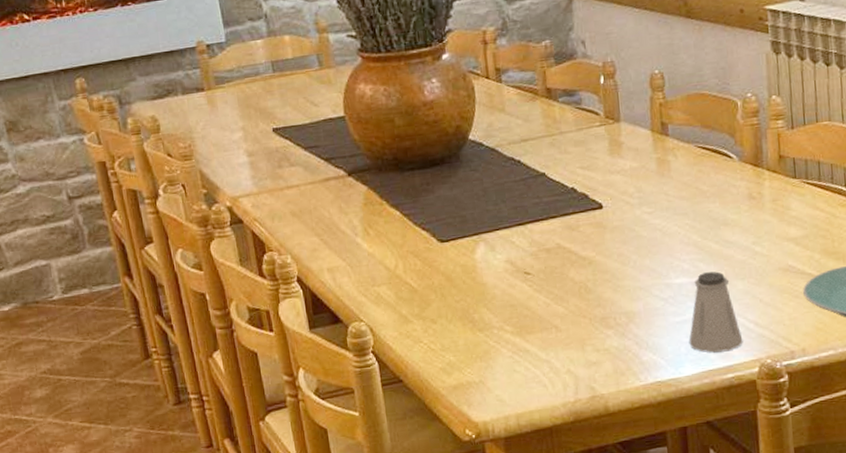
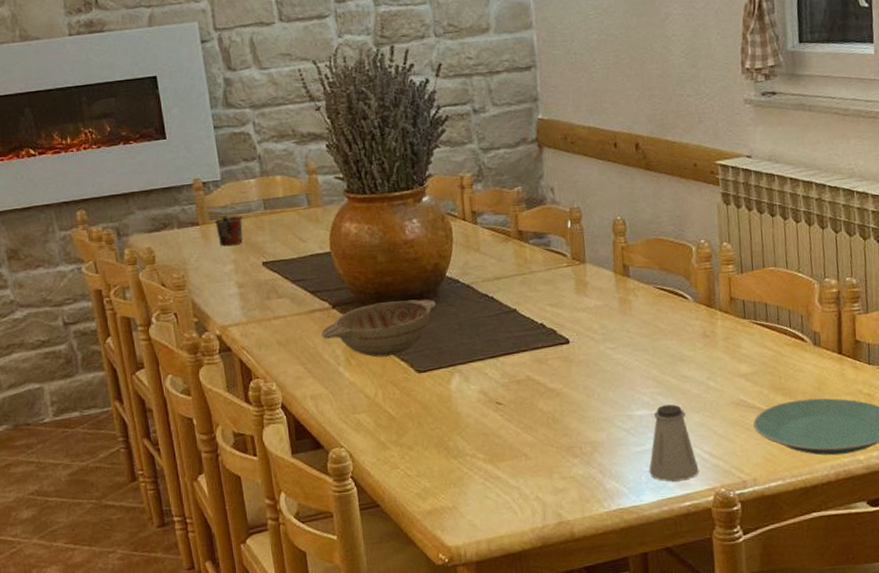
mug: none [221,79,251,113] -> present [214,215,243,247]
decorative bowl: none [336,165,459,227] -> present [321,299,436,357]

